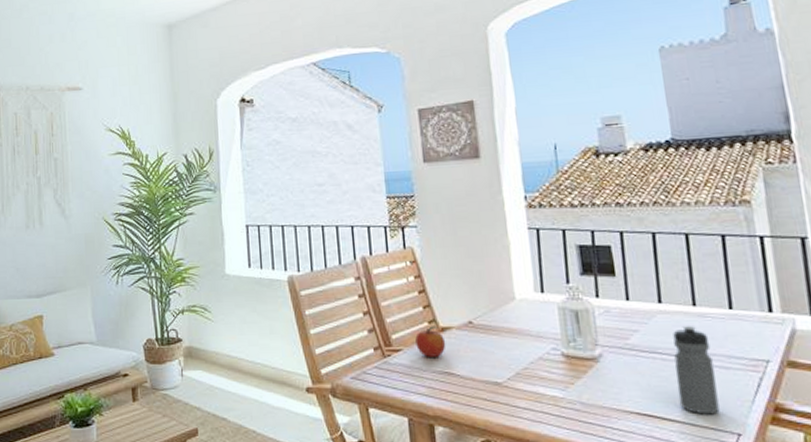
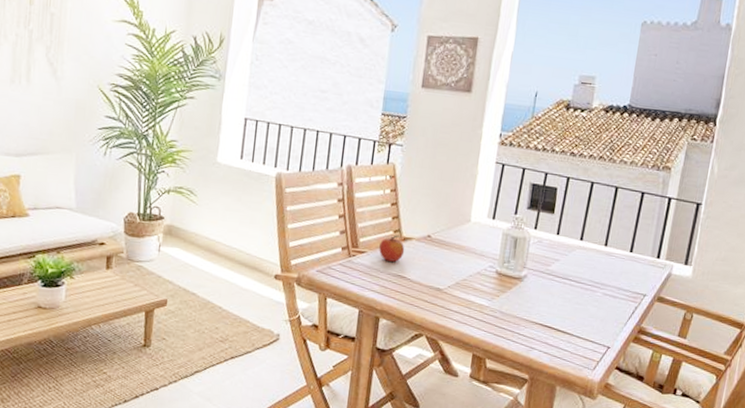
water bottle: present [673,325,720,415] -> none [573,260,609,331]

